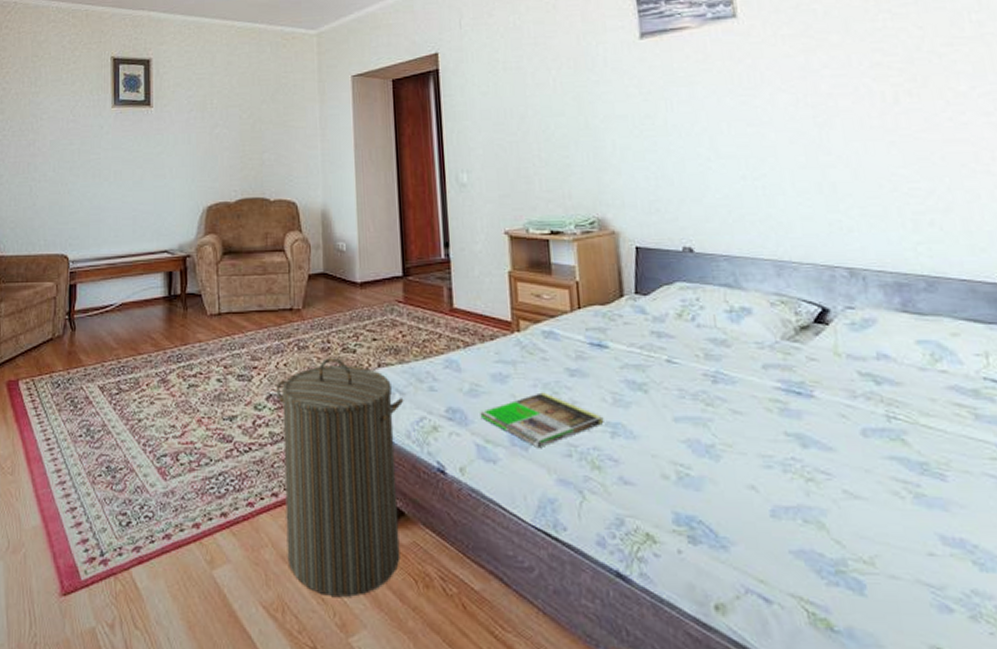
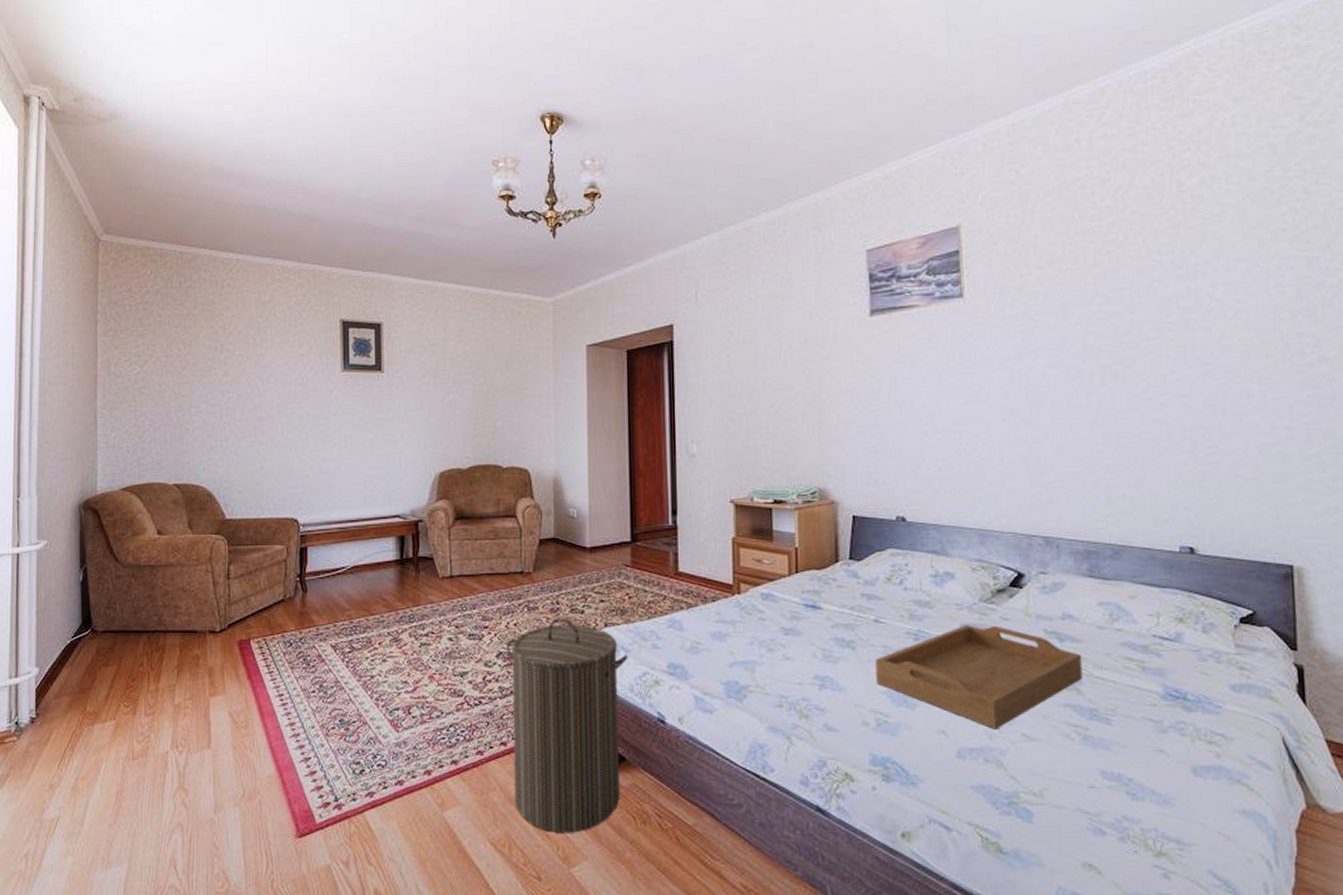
magazine: present [480,392,604,447] -> none [699,649,814,699]
serving tray: none [671,366,908,485] -> present [875,625,1083,730]

